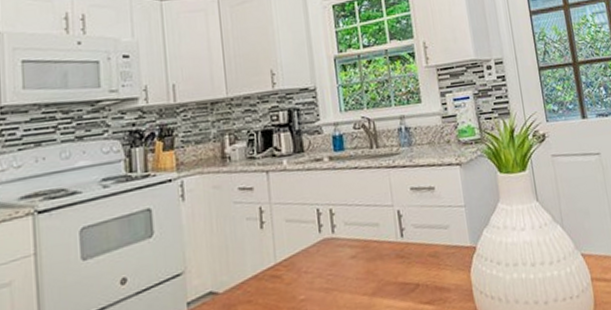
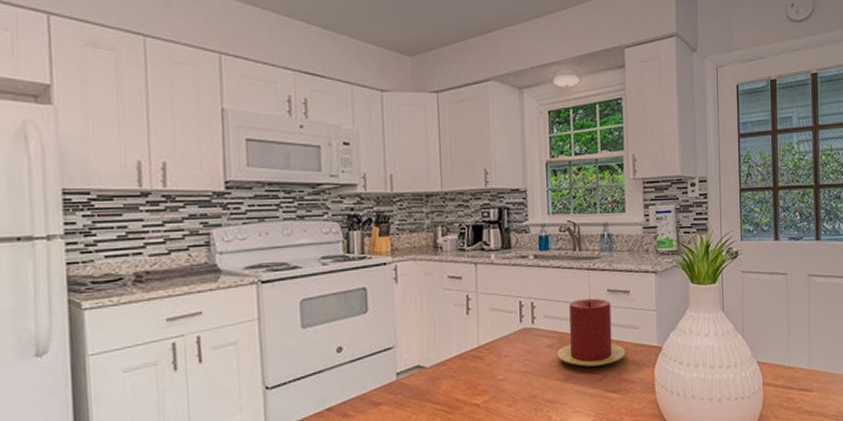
candle: none [362,198,438,278] -> present [557,298,626,367]

